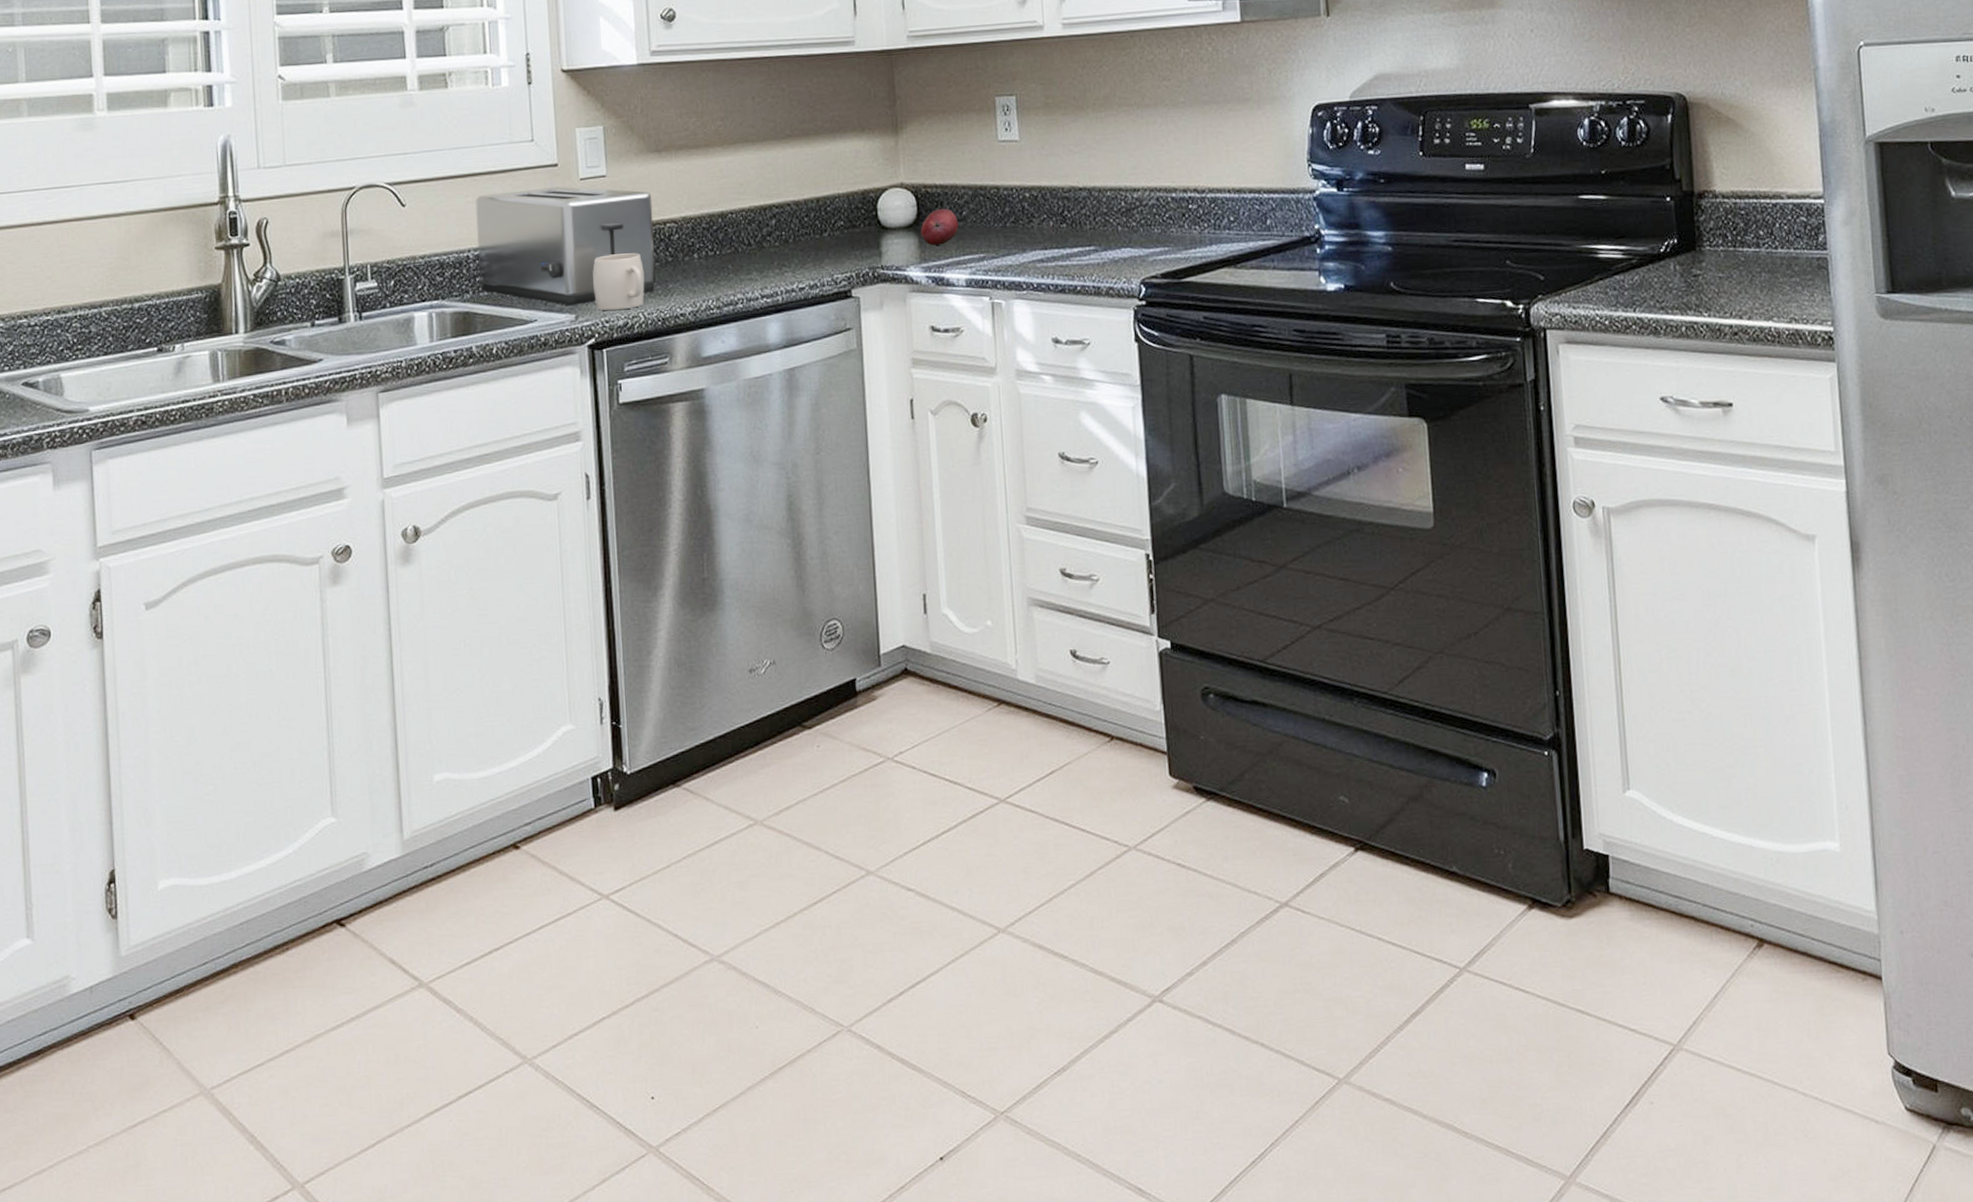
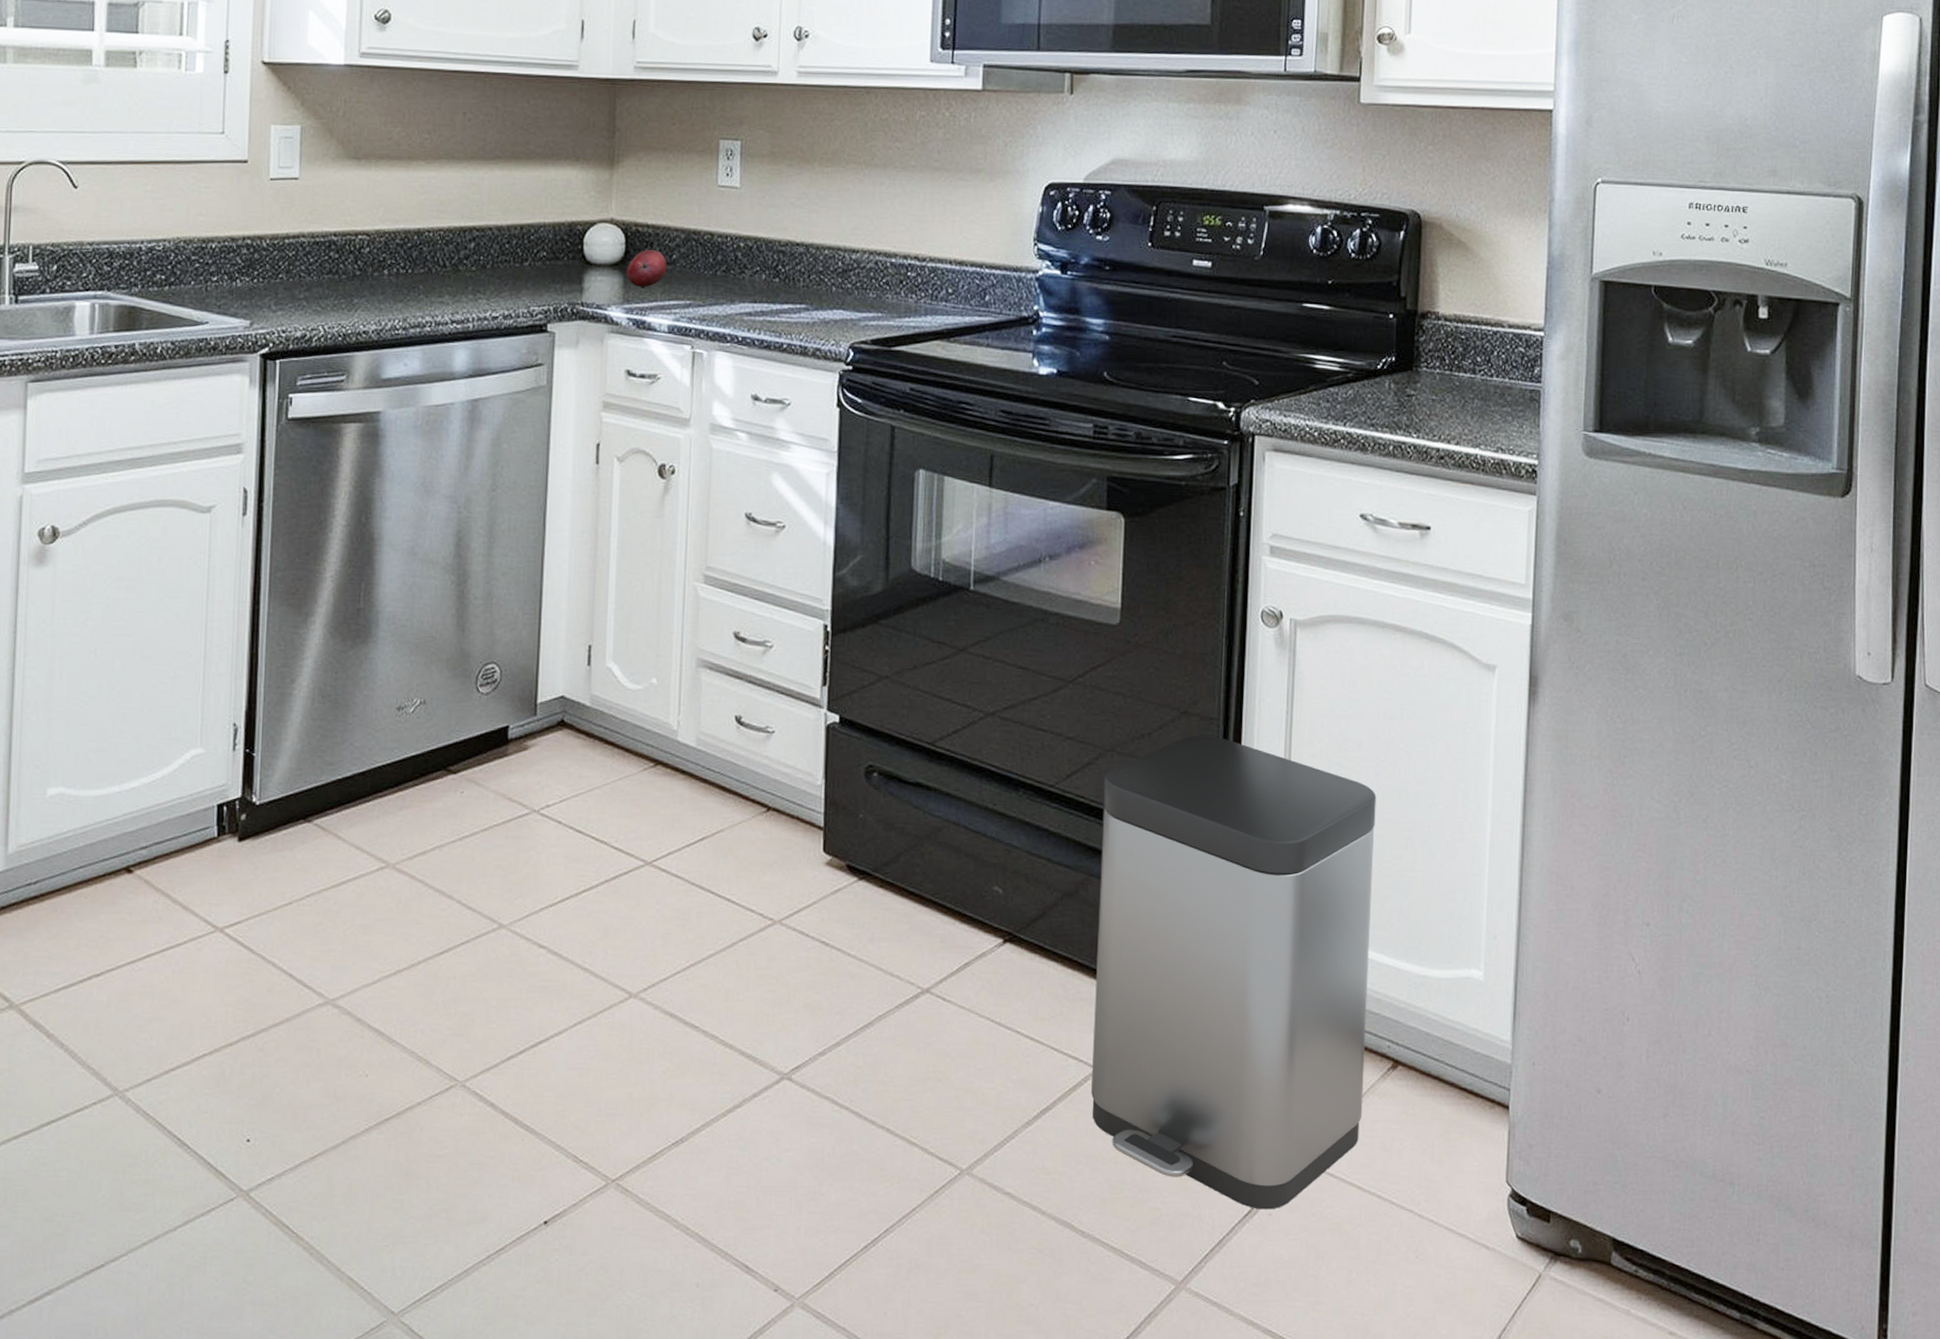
toaster: present [475,186,656,306] -> none [151,184,345,311]
mug: present [592,253,645,311] -> none [272,261,329,321]
pedal bin: none [1436,630,1733,1099] -> present [1091,735,1377,1210]

